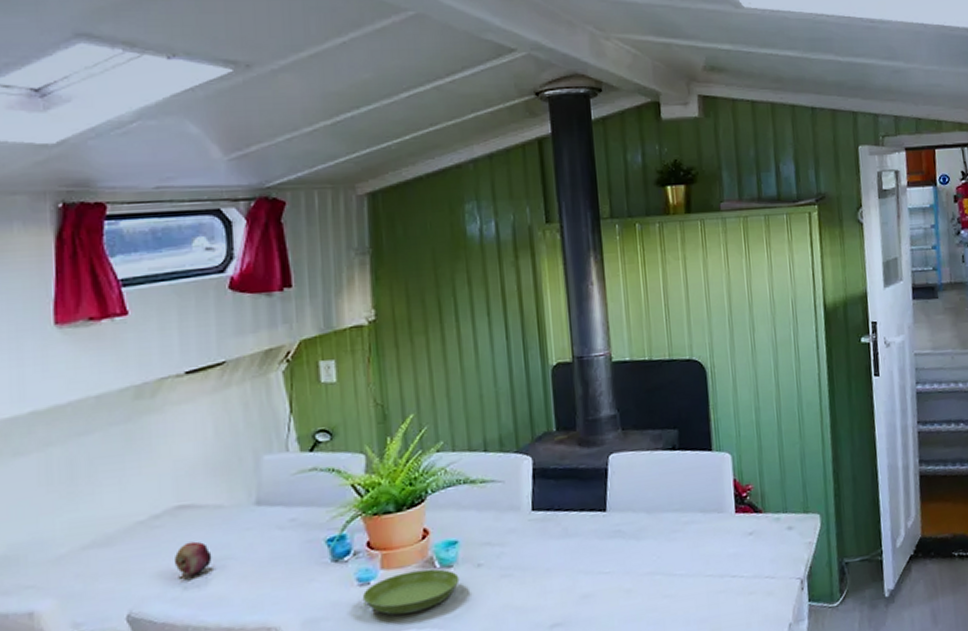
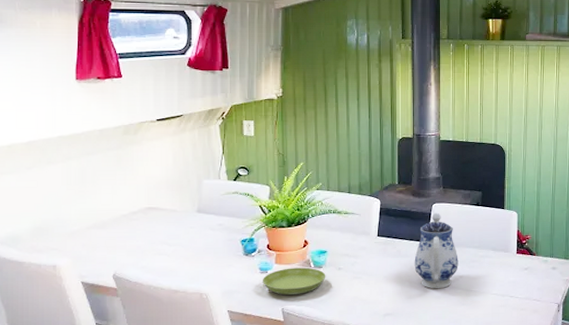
fruit: present [173,541,212,576] -> none [144,232,168,254]
teapot: none [588,466,654,579] -> present [414,212,458,289]

